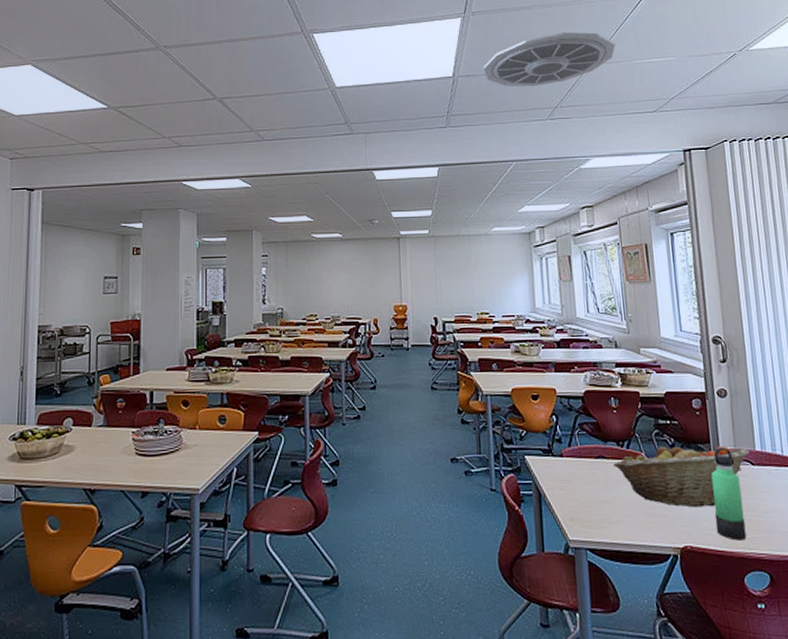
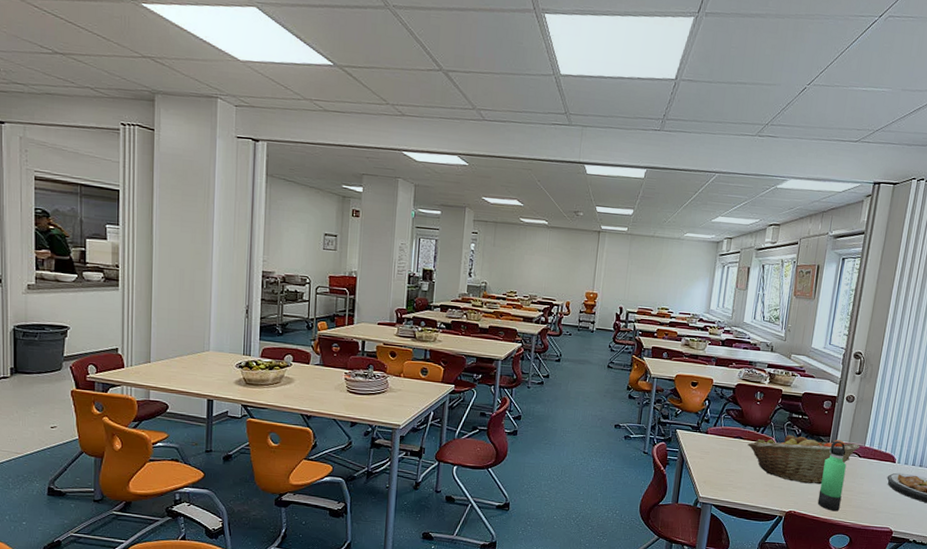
ceiling vent: present [483,32,616,87] -> none [705,47,838,101]

